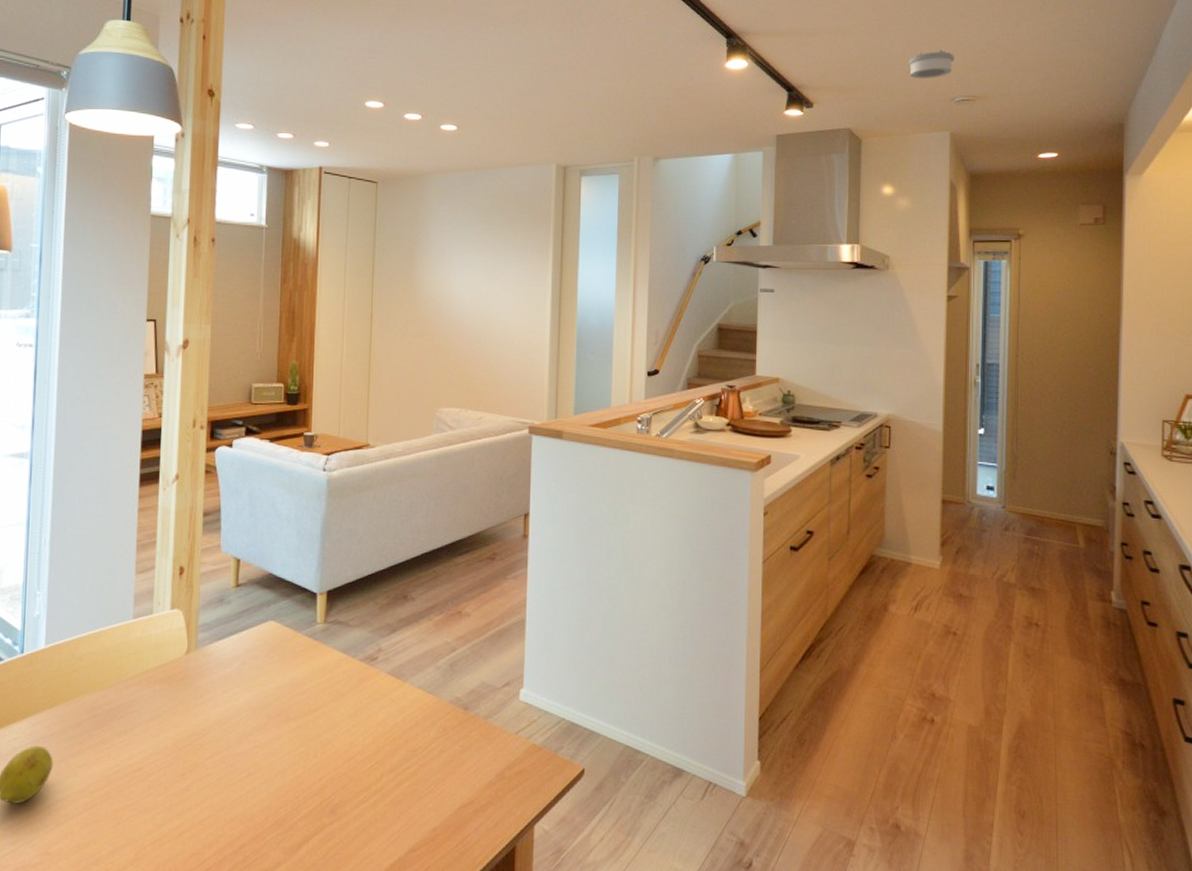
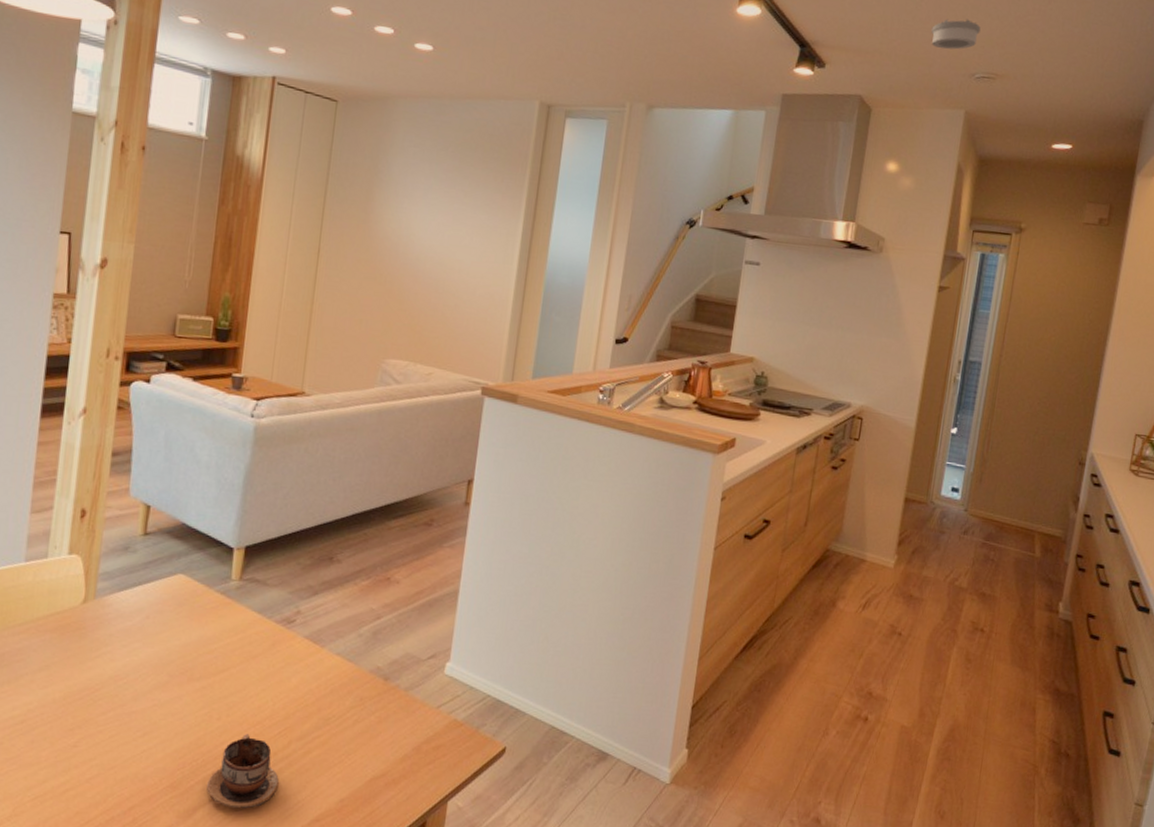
cup: none [309,769,374,843] -> present [207,734,279,809]

